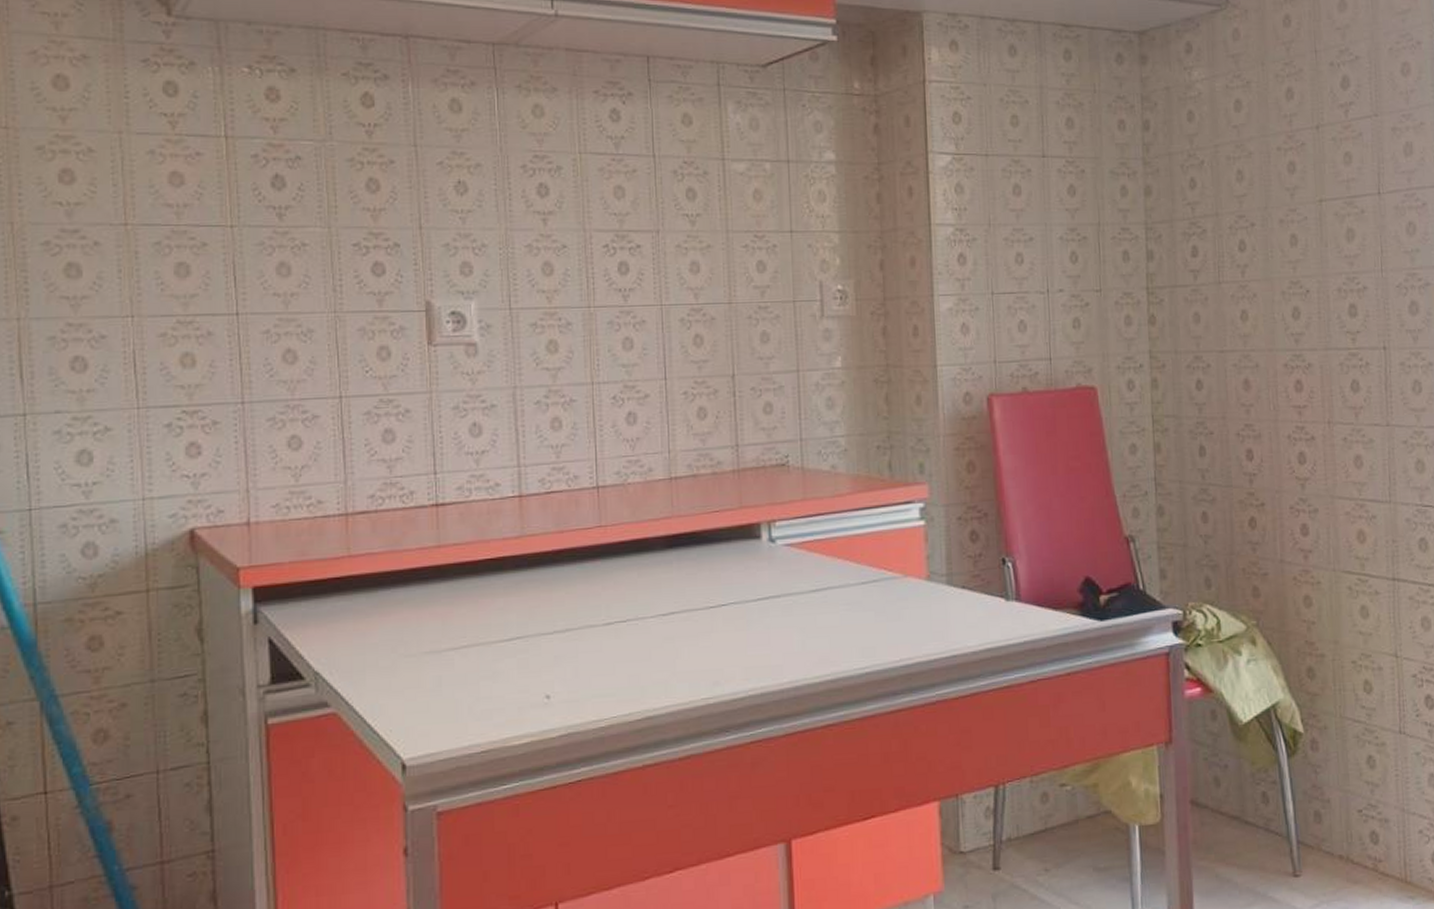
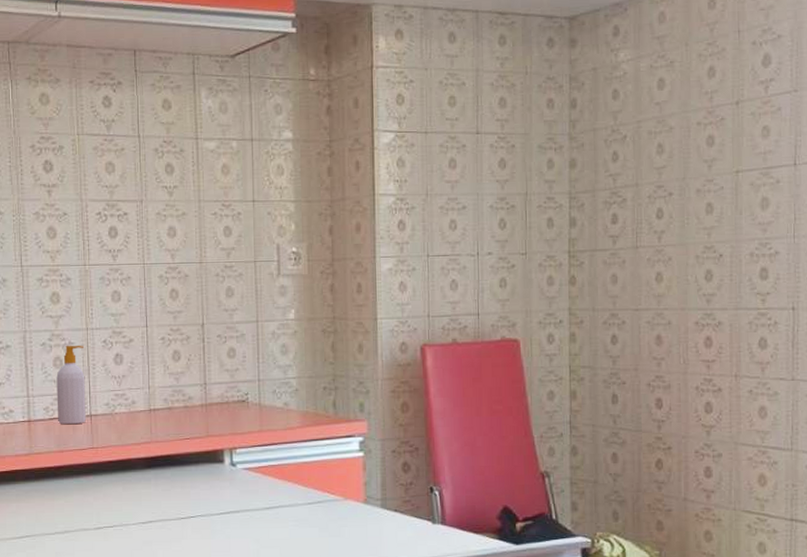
soap bottle: none [554,402,592,499] -> present [56,345,86,425]

